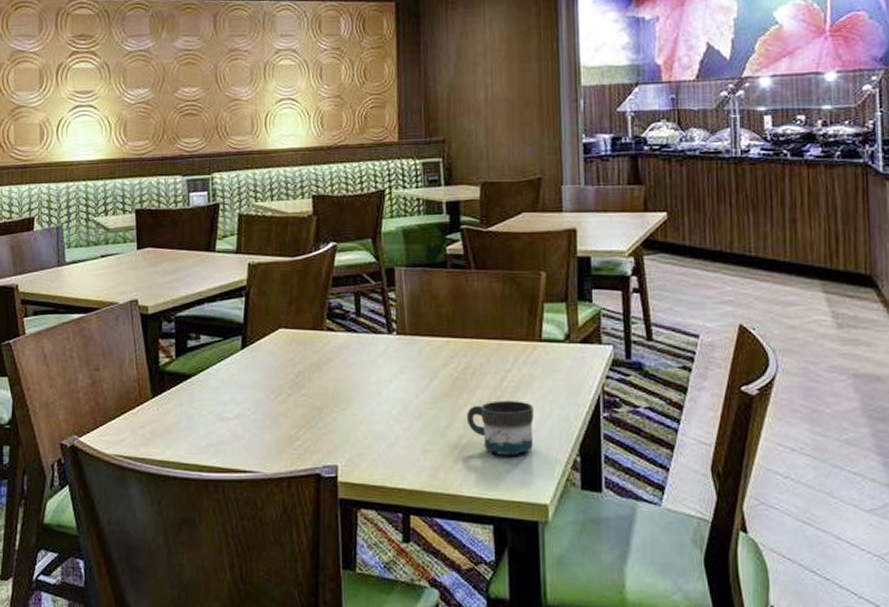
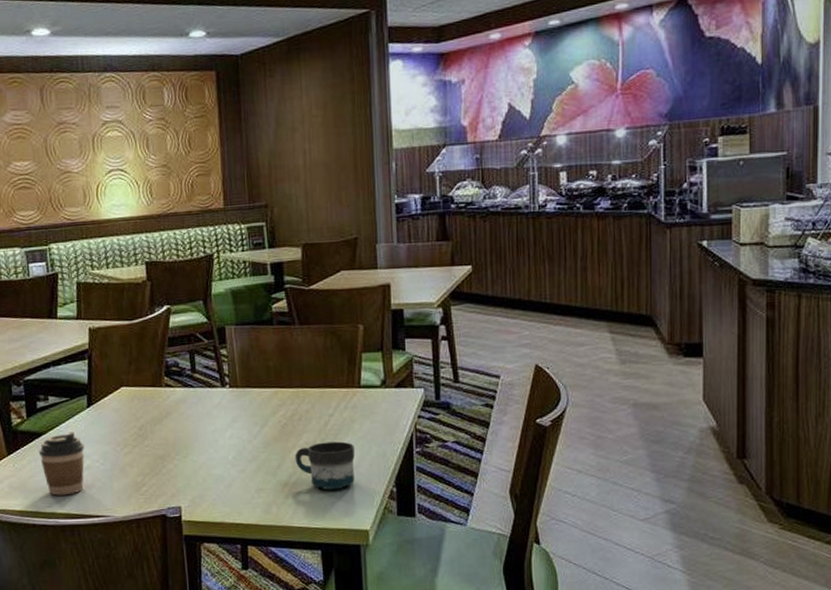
coffee cup: none [185,375,235,446] -> present [38,432,85,496]

